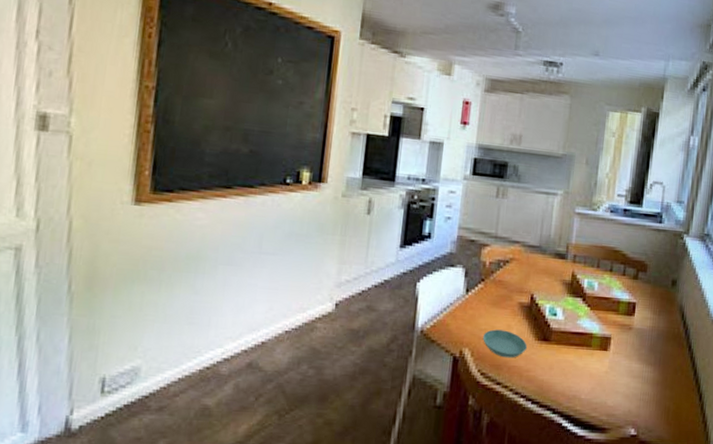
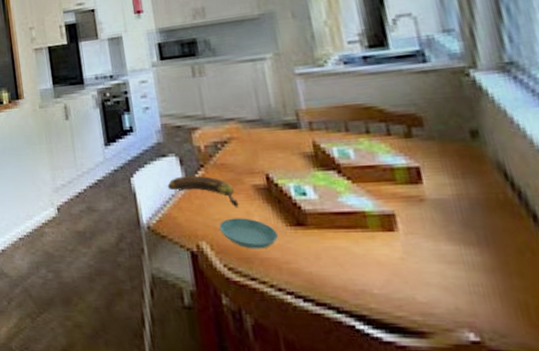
banana: none [448,287,504,320] -> present [167,175,239,207]

